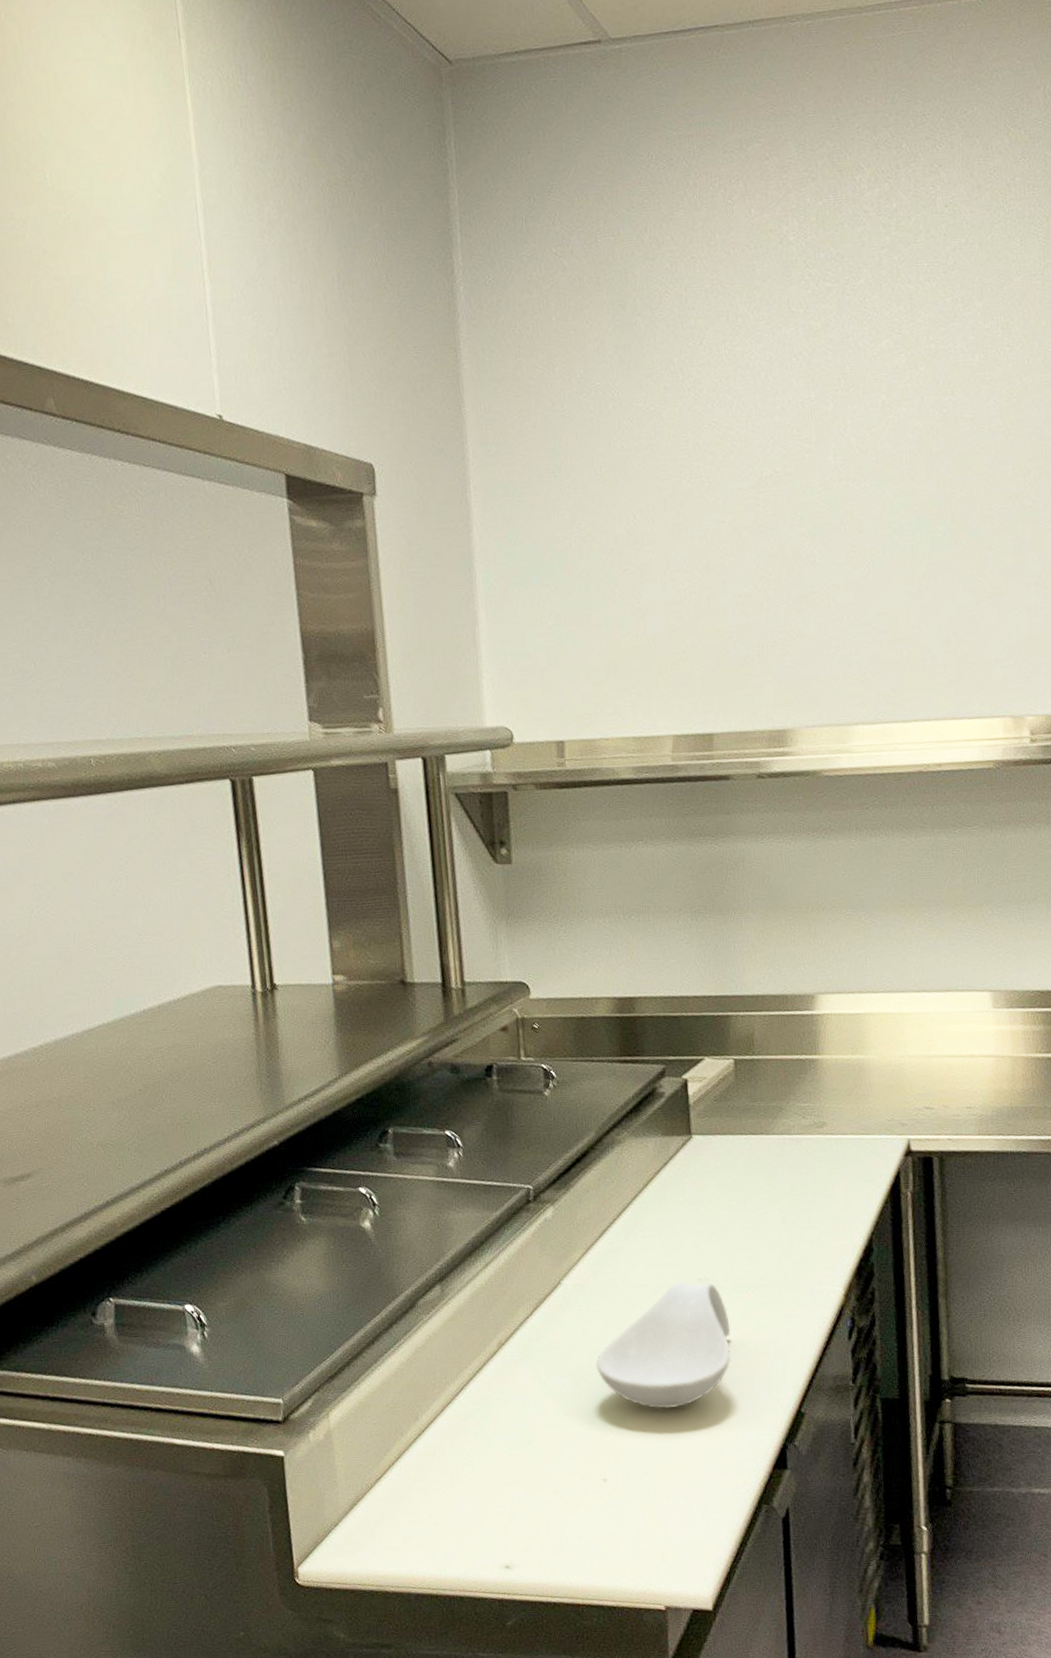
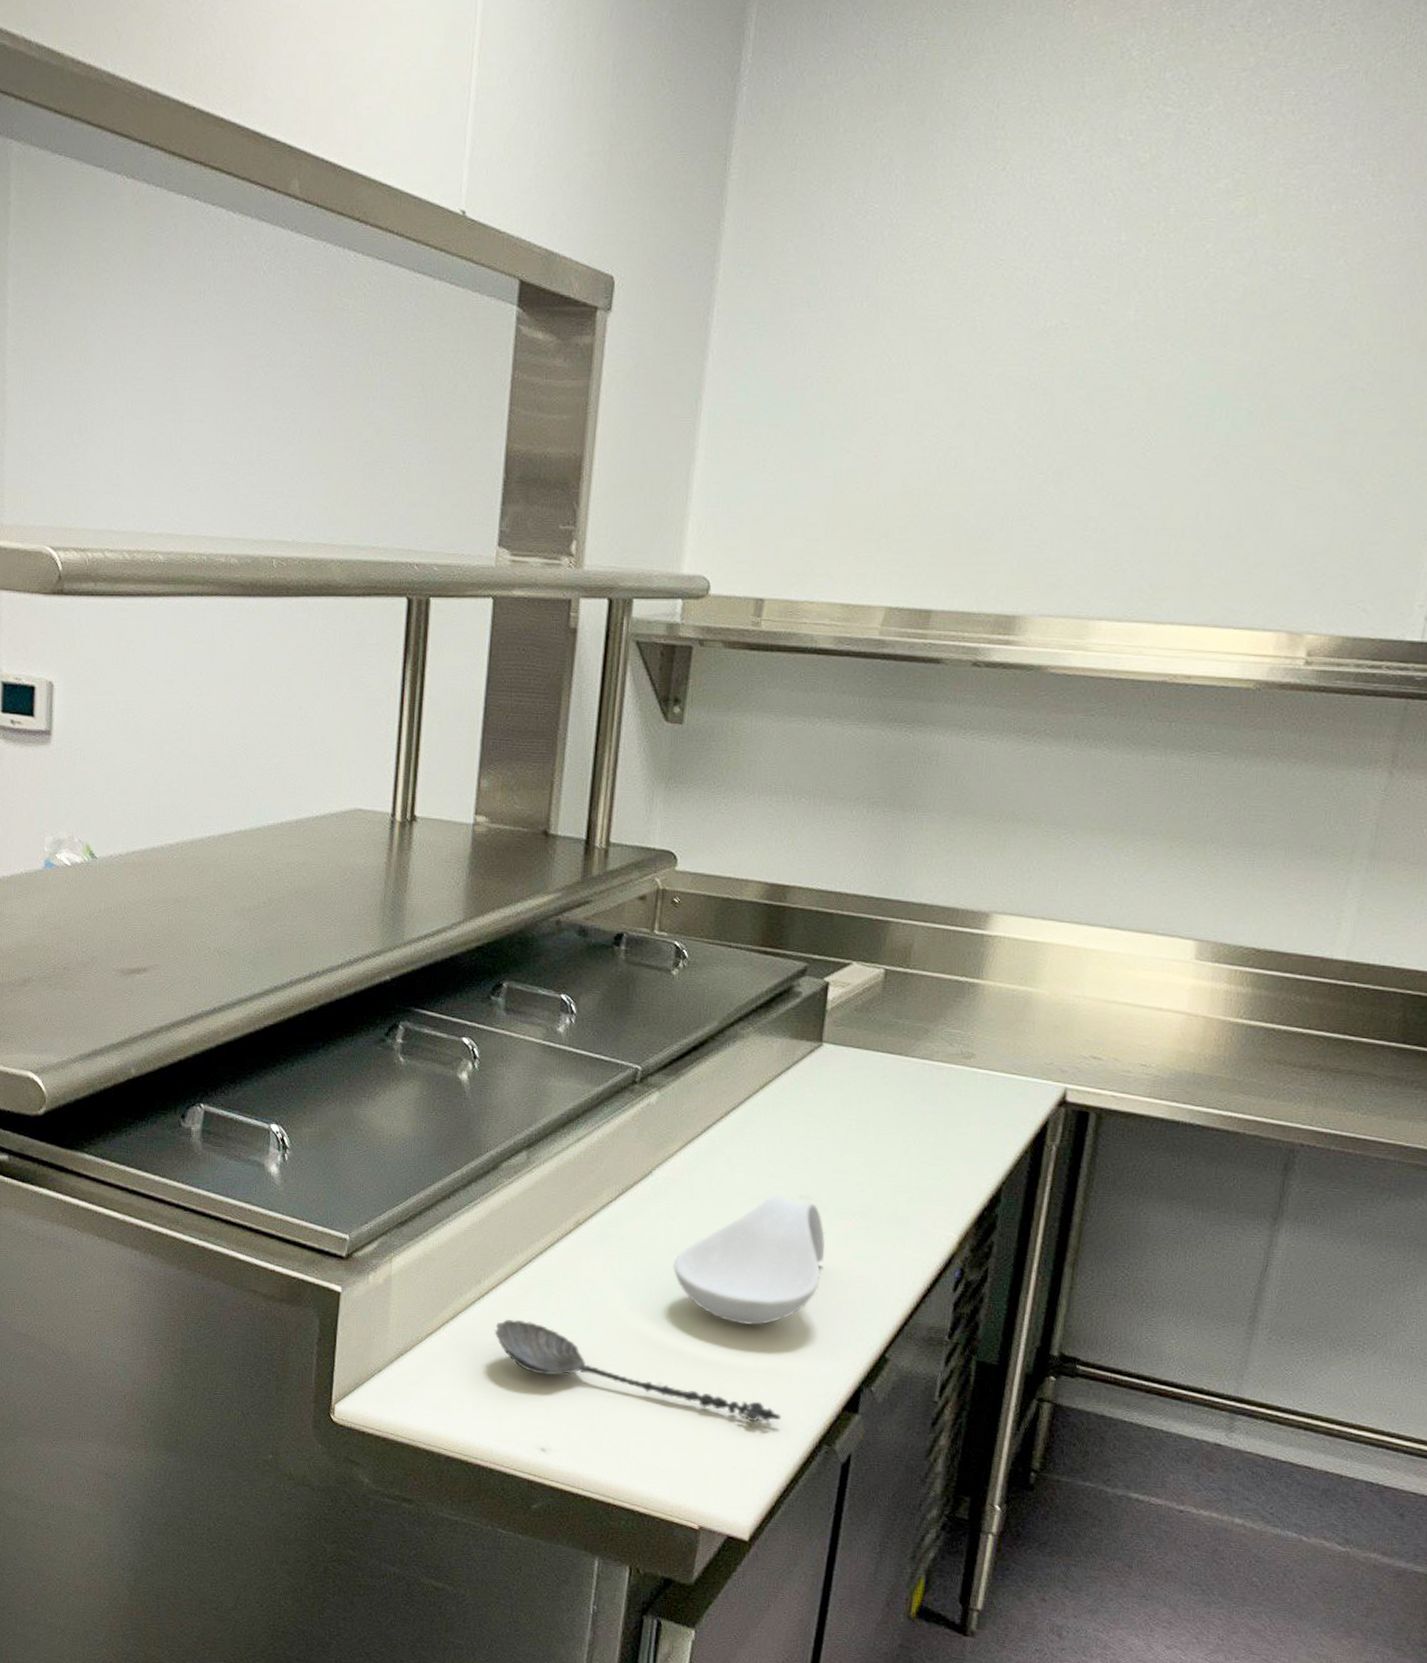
spoon: none [440,1446,721,1498] -> present [494,1319,782,1422]

